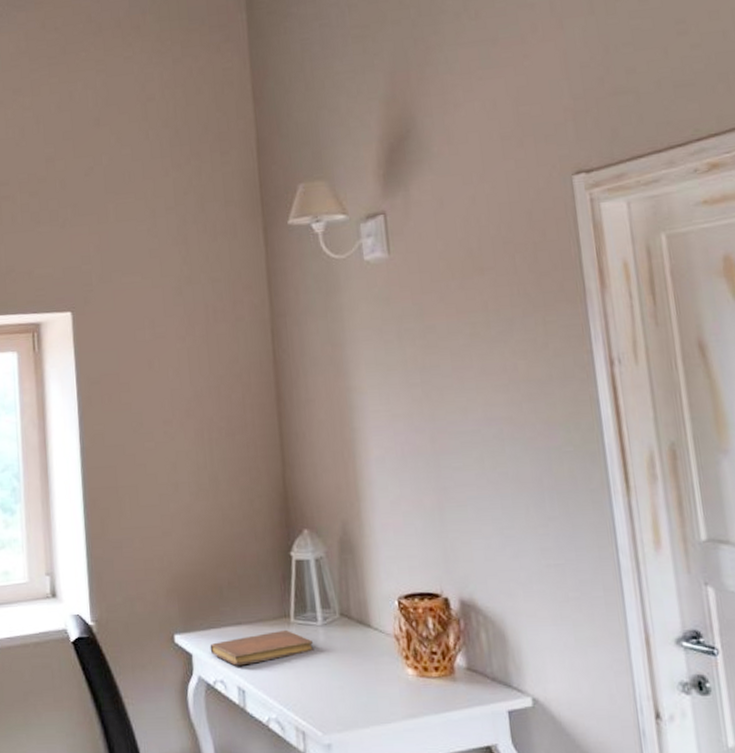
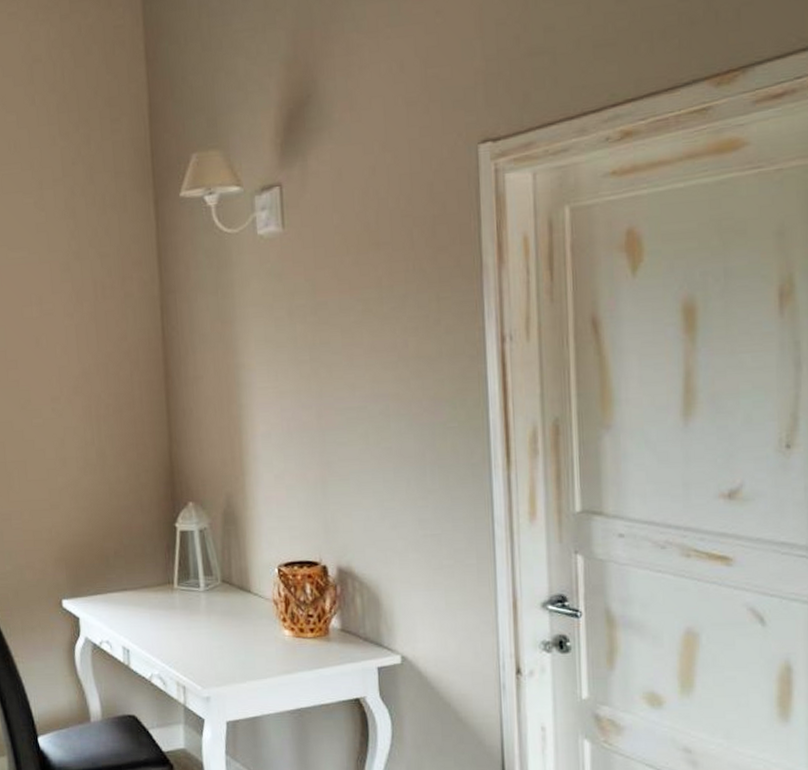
notebook: present [210,629,314,666] -> none [96,595,196,628]

